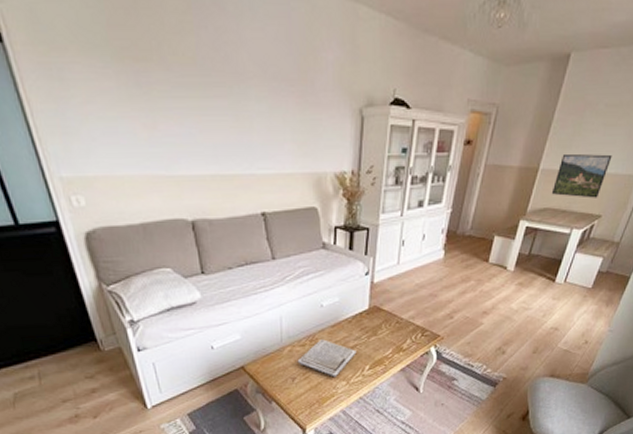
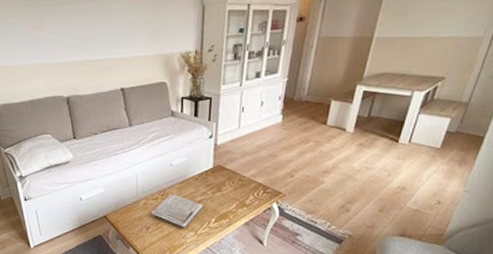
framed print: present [551,153,612,198] -> none [388,19,452,62]

